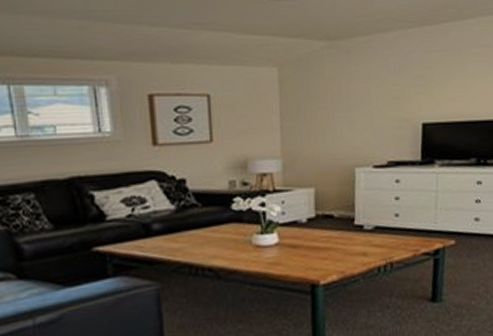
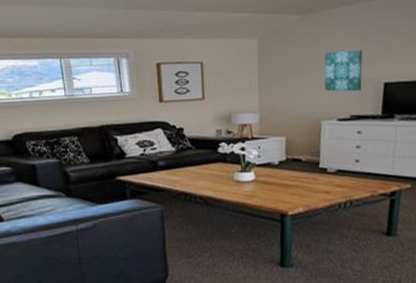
wall art: none [356,84,399,133] -> present [324,49,363,92]

